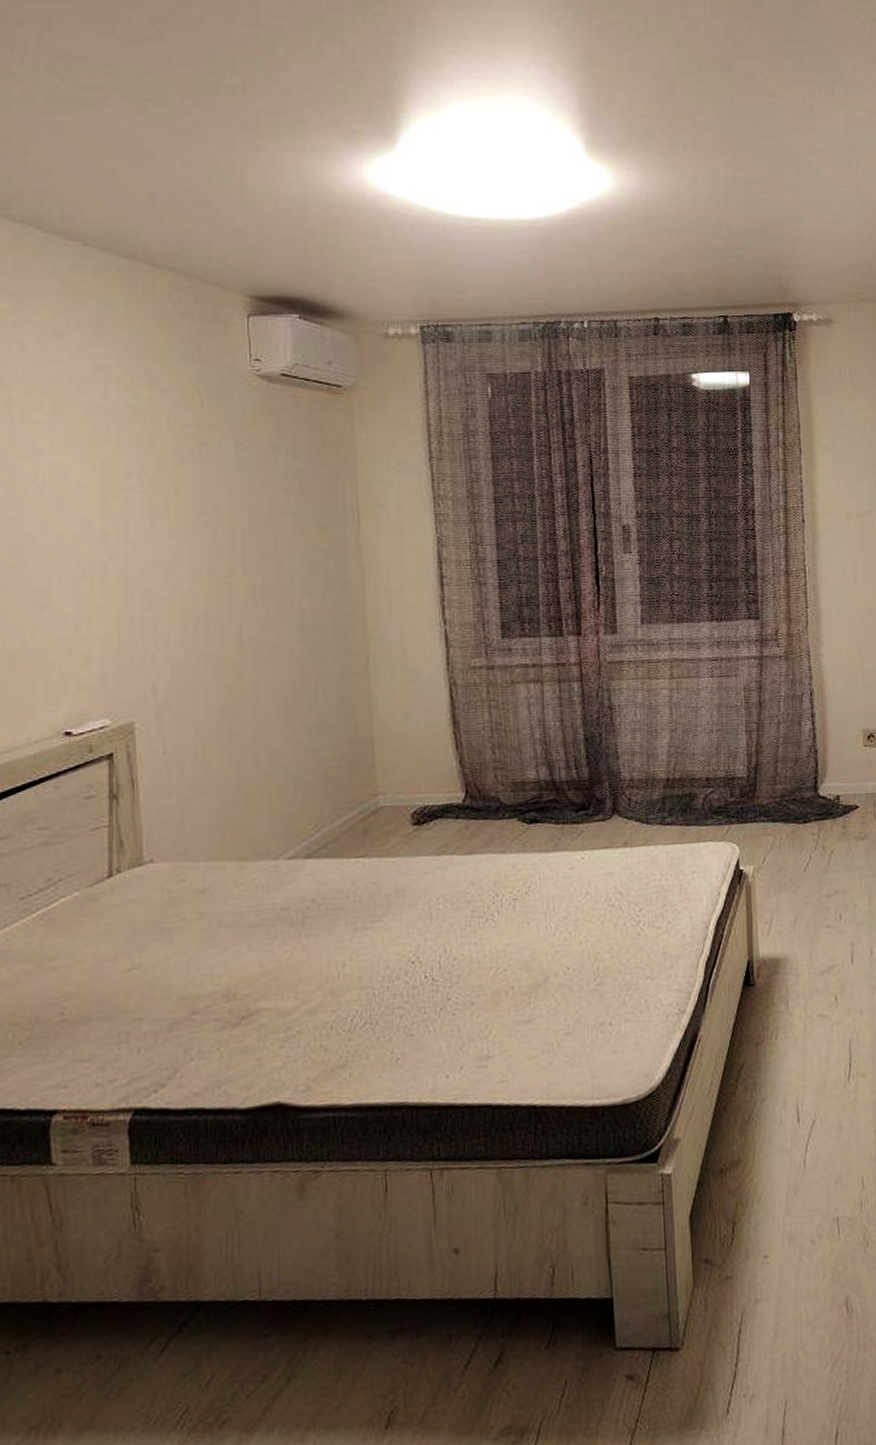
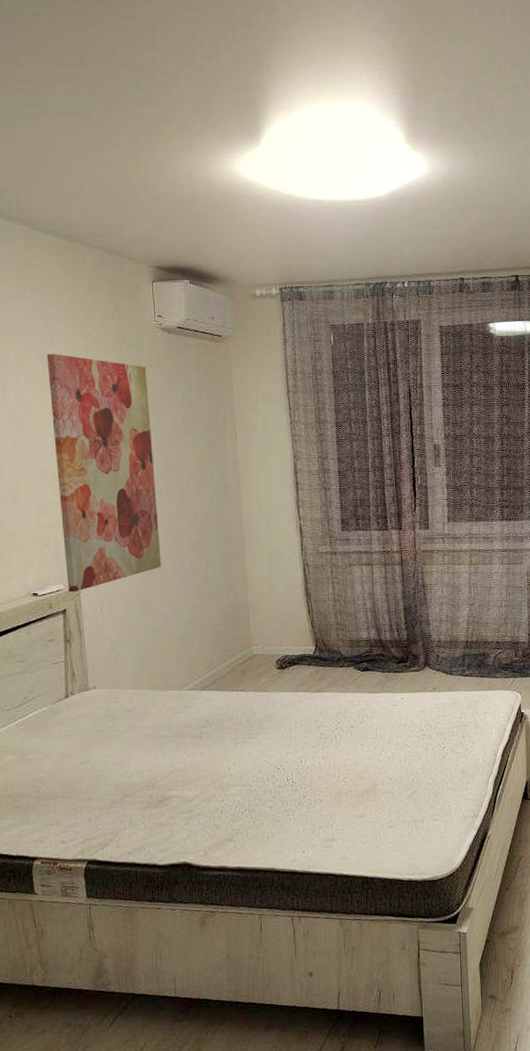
wall art: none [96,407,252,730] -> present [47,354,161,593]

